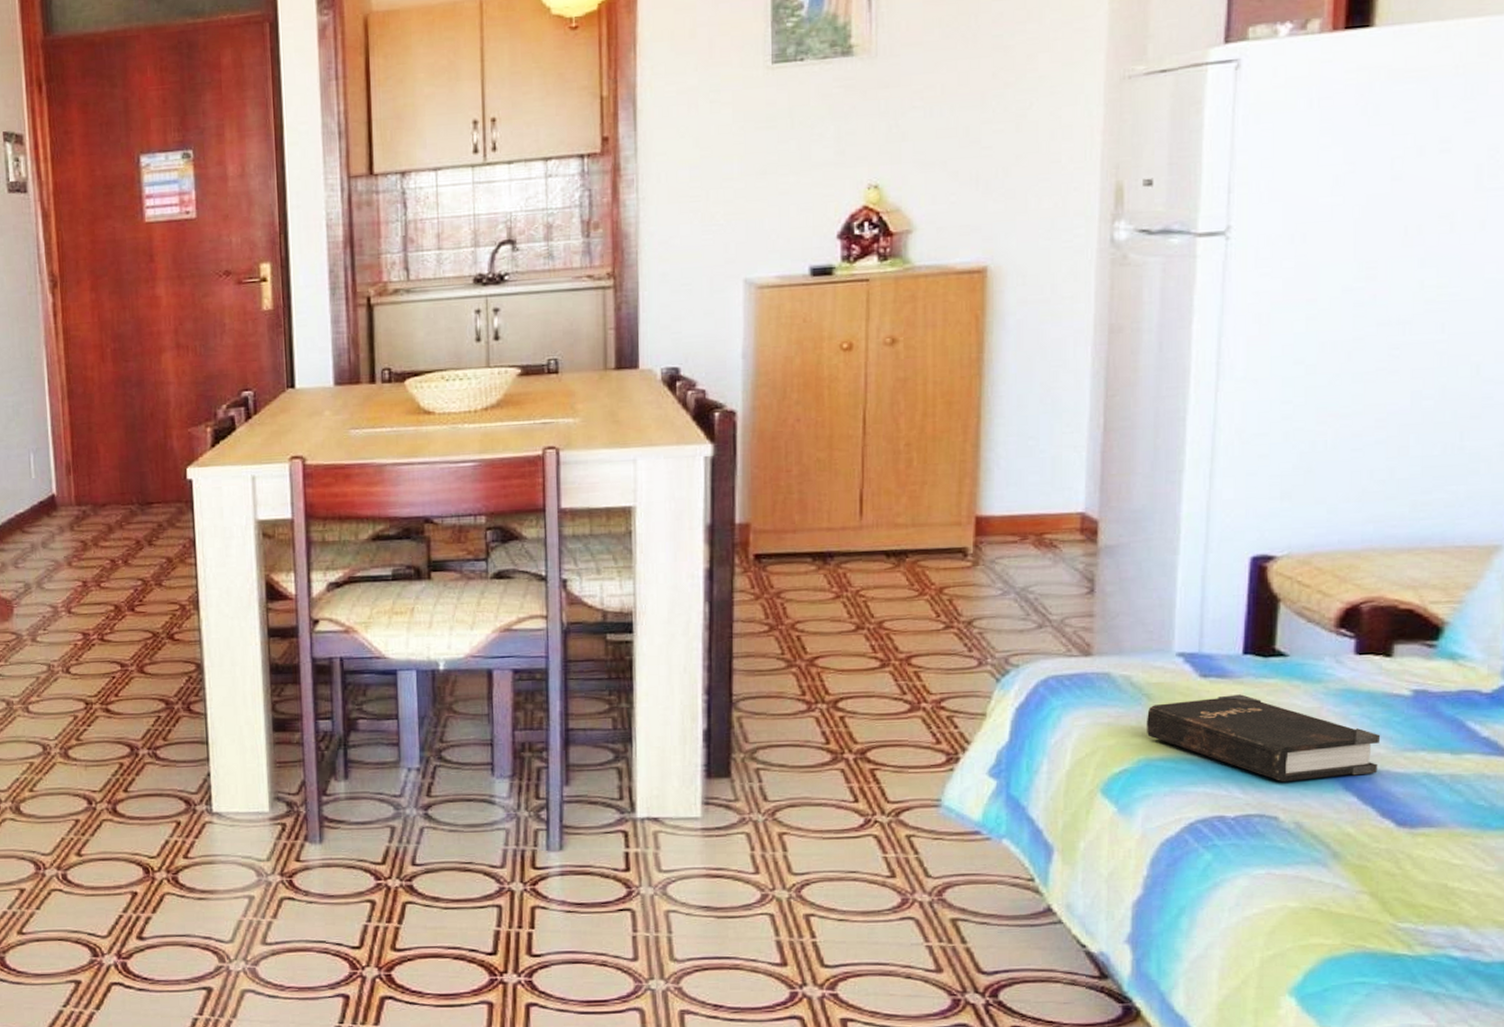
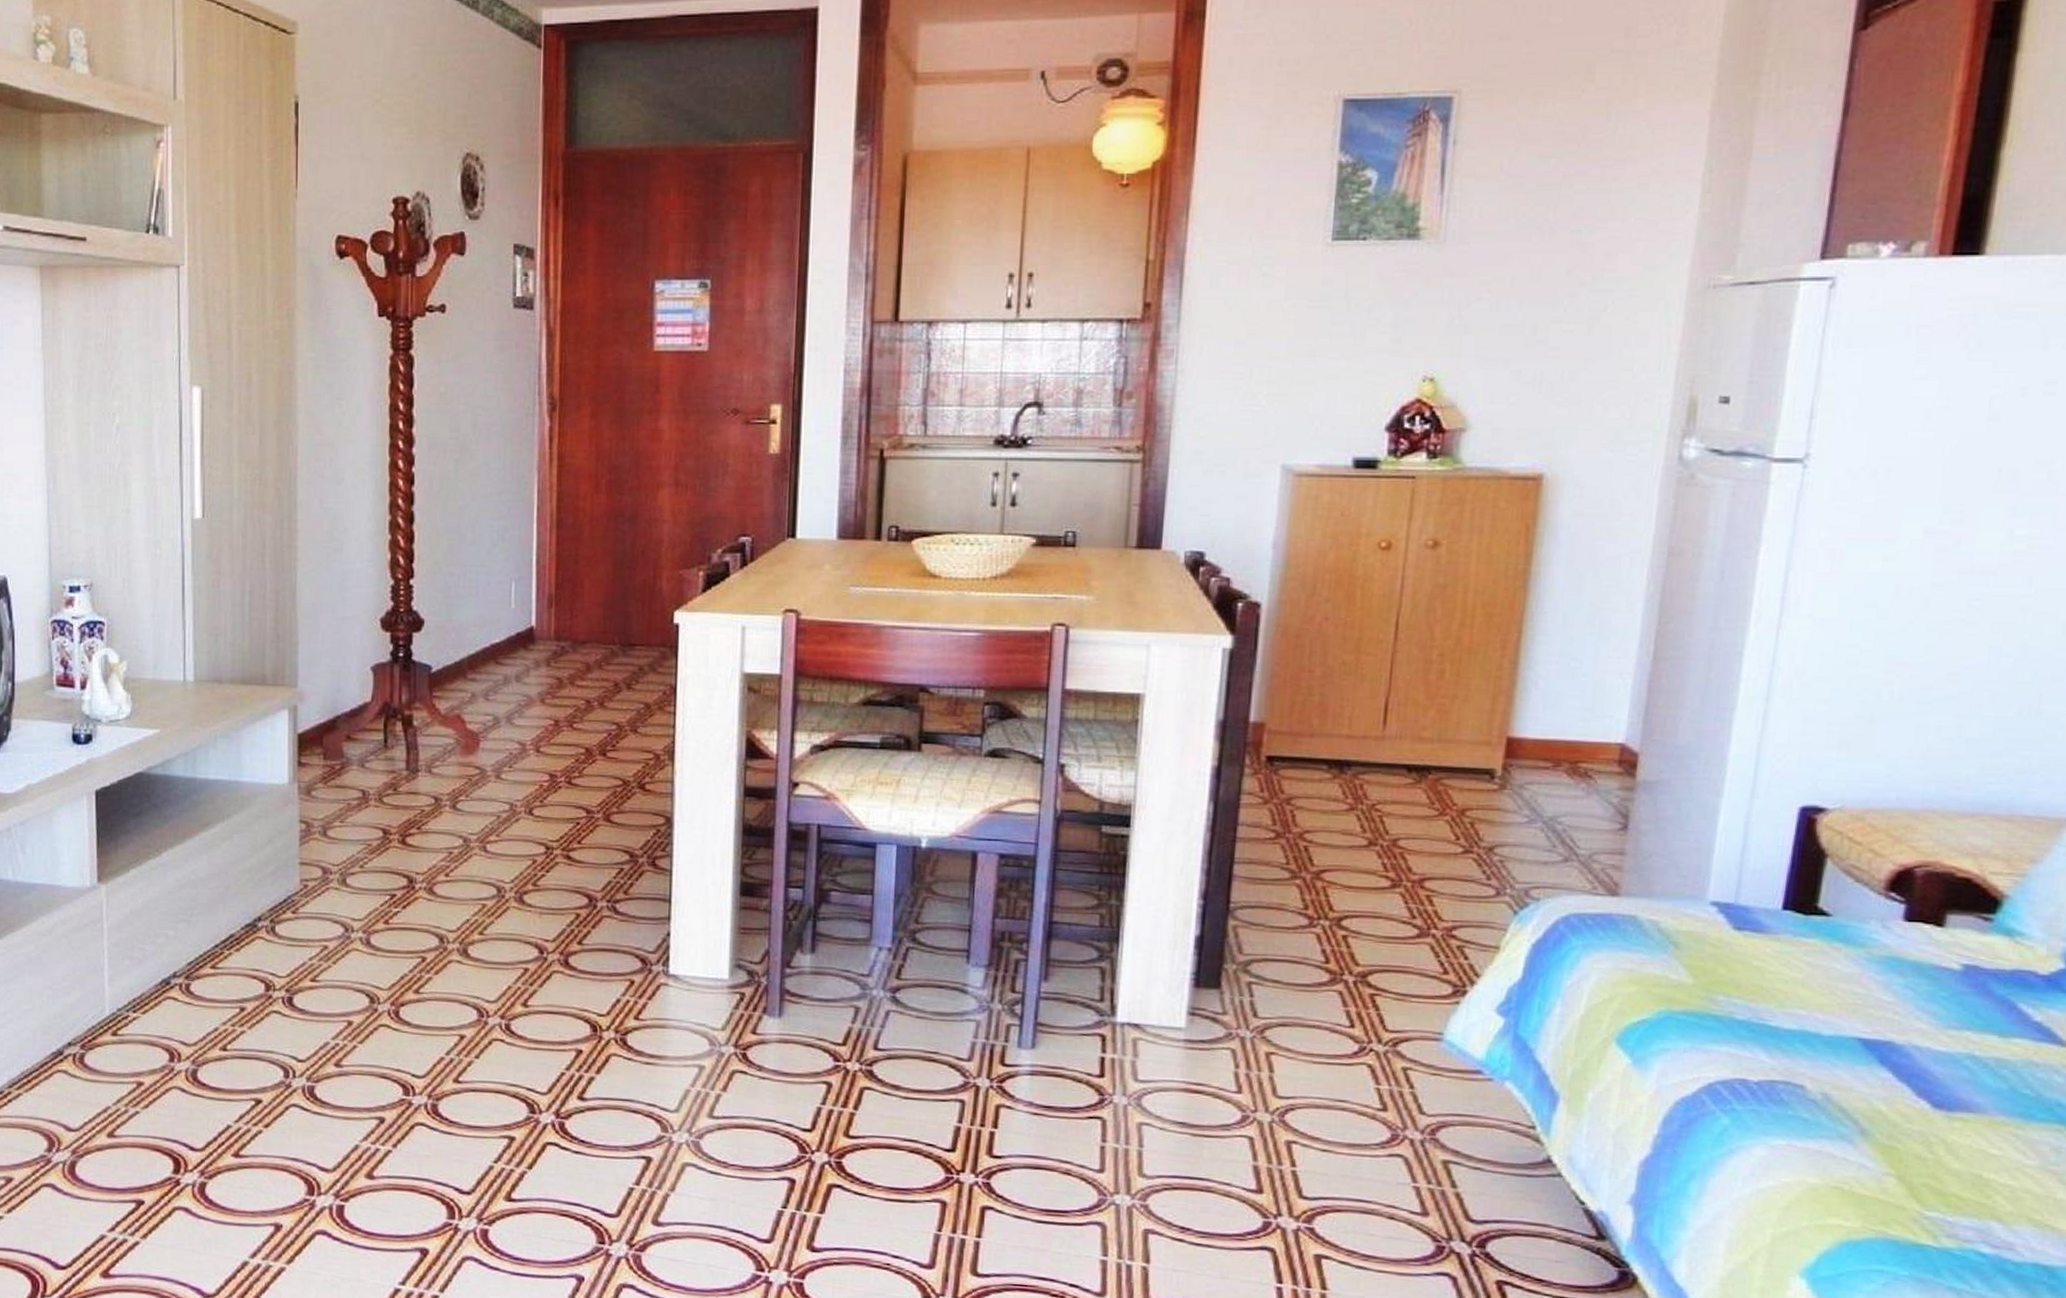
hardback book: present [1146,694,1381,782] -> none [1670,951,1924,1050]

